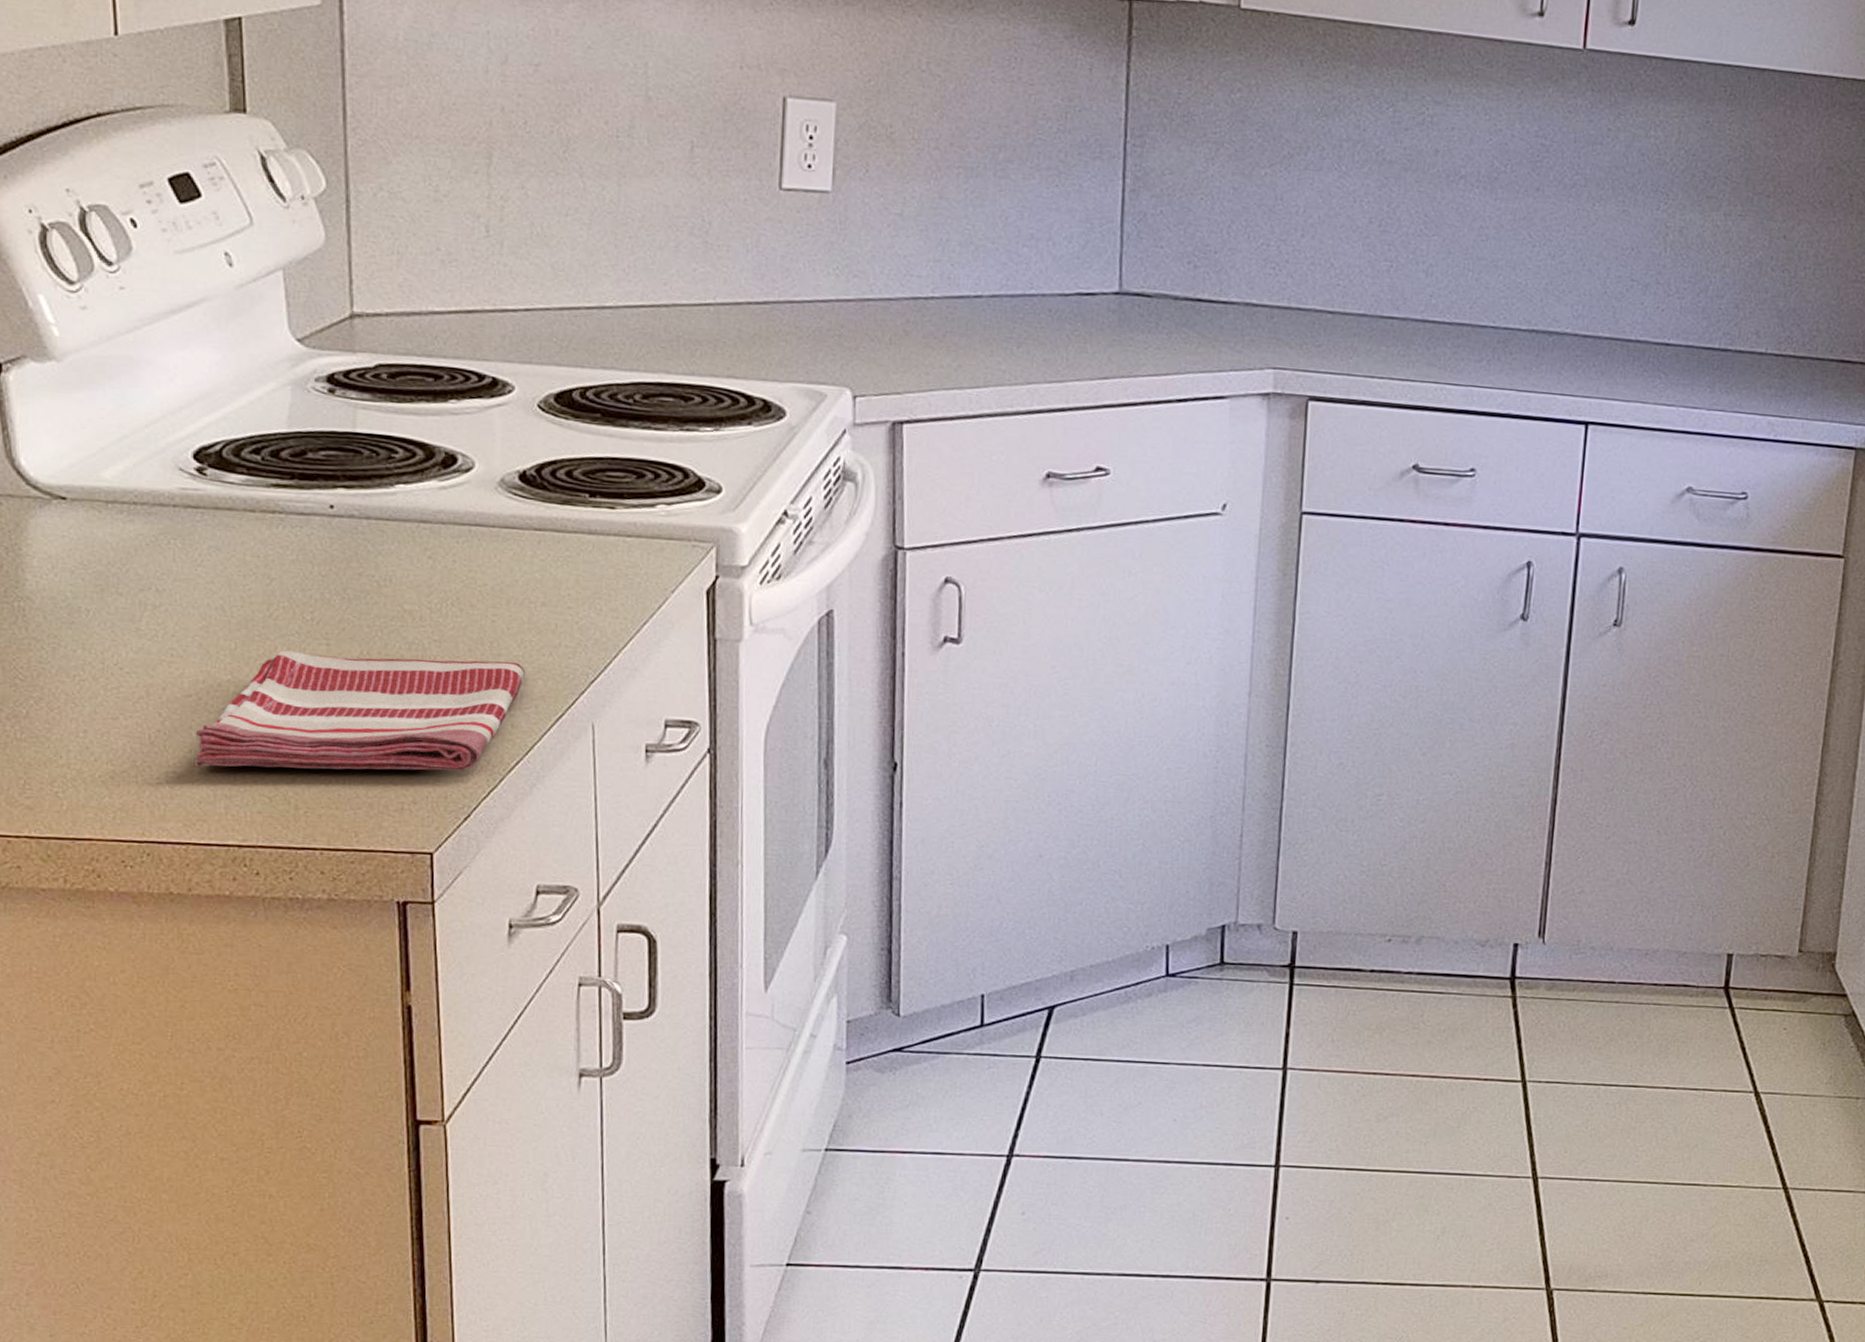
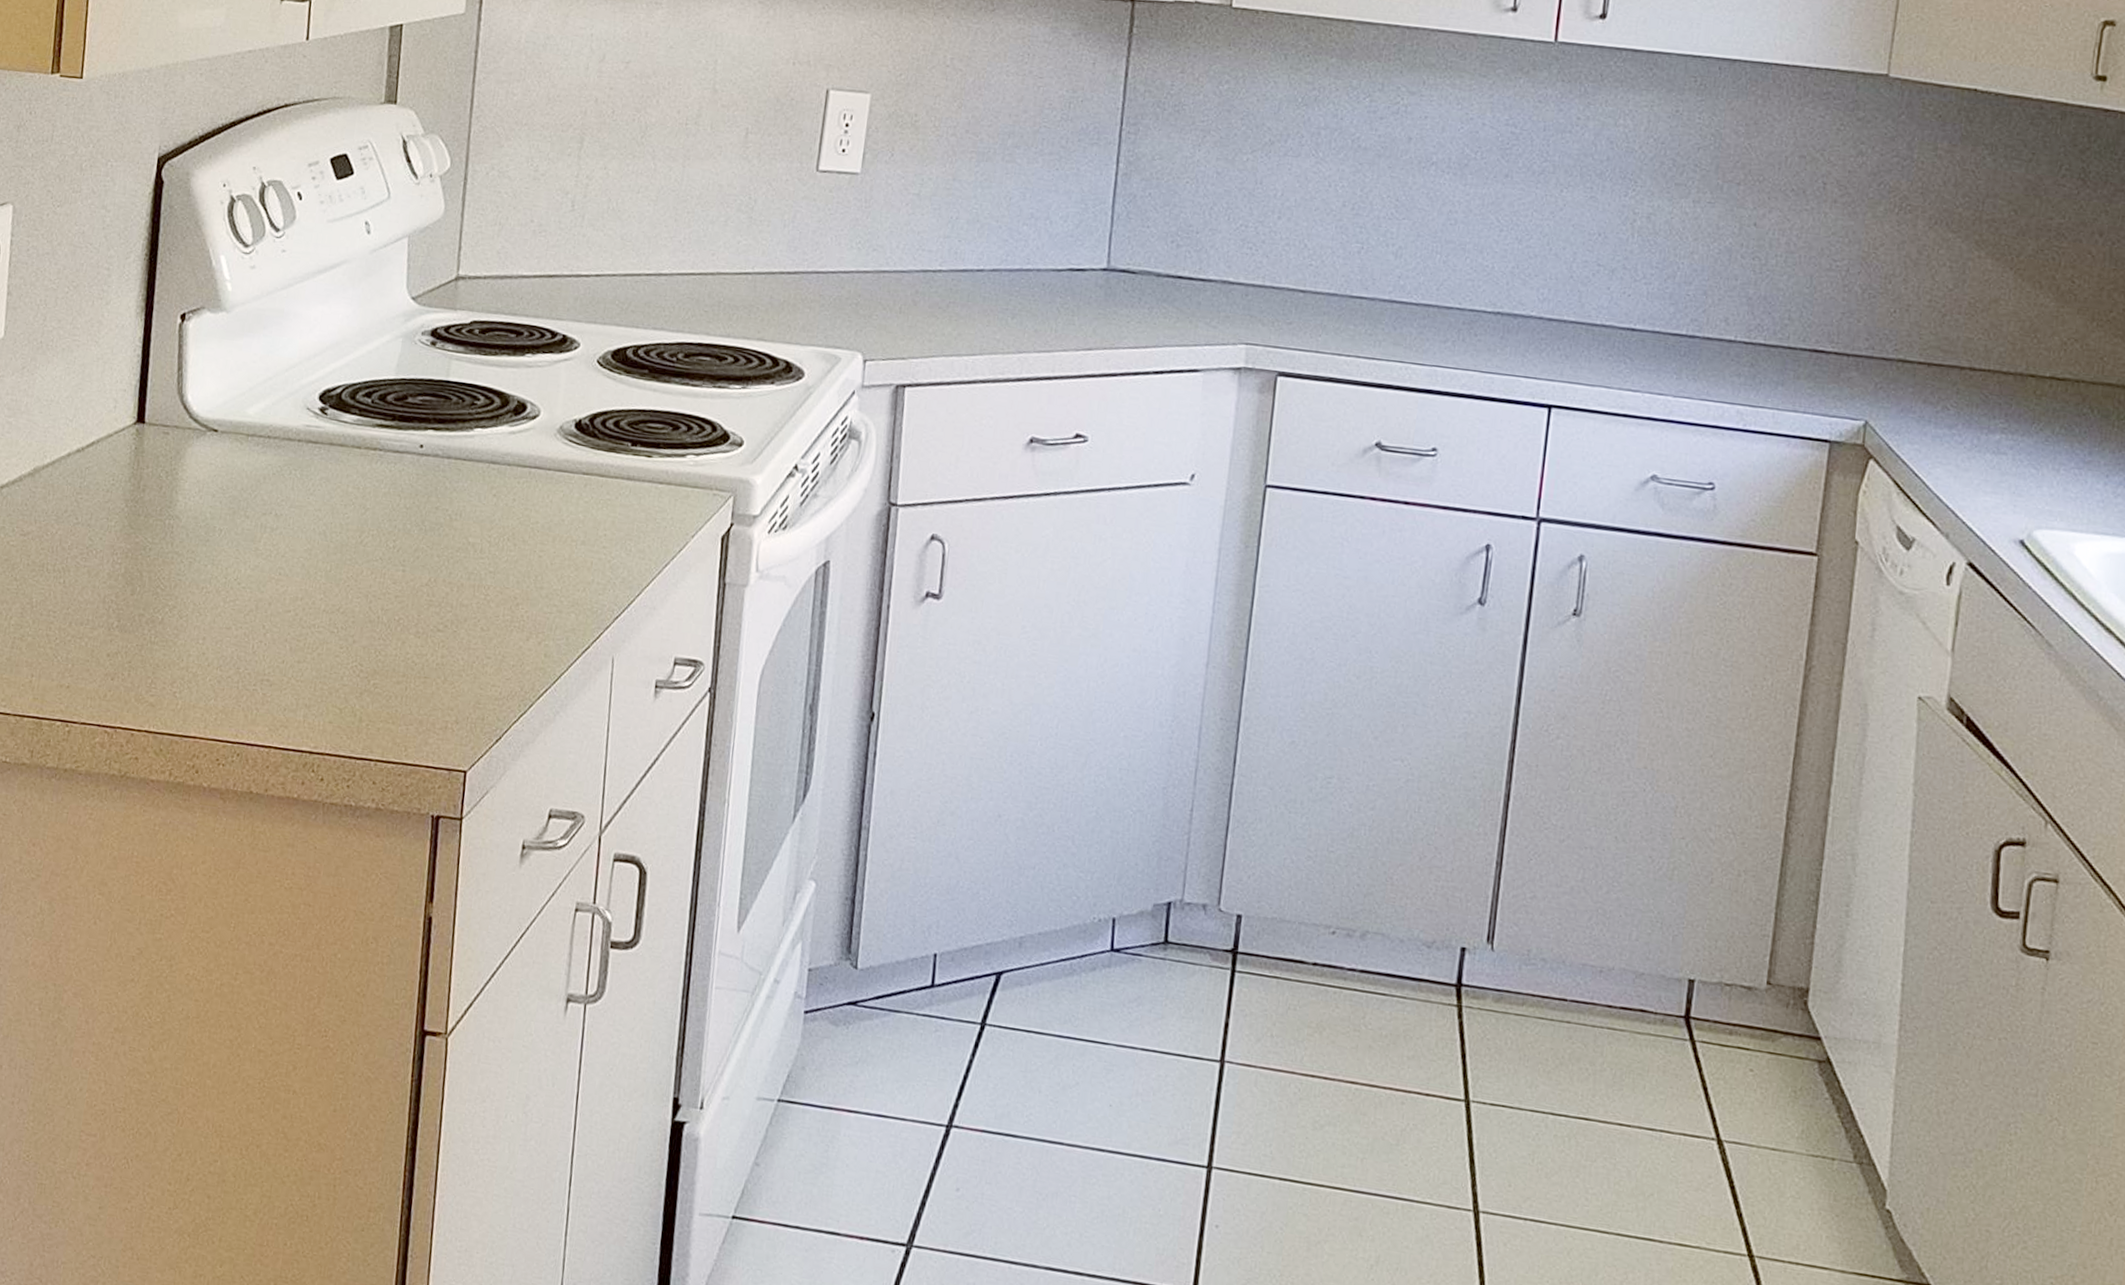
dish towel: present [193,650,526,771] -> none [284,574,562,695]

